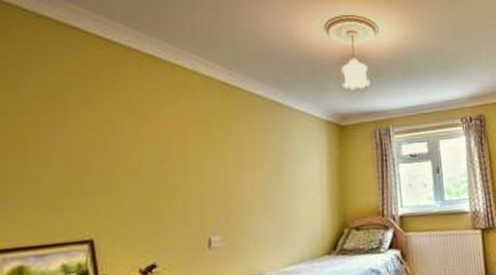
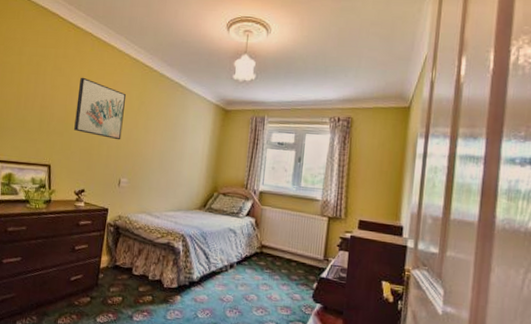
wall art: none [125,108,203,187] -> present [74,77,127,140]

